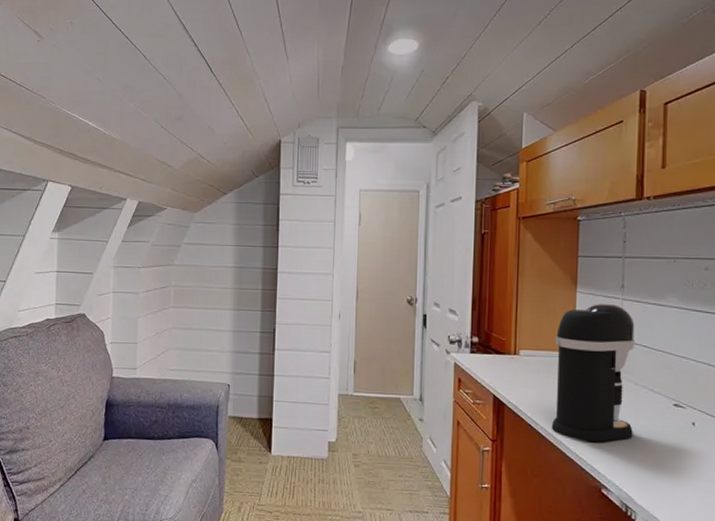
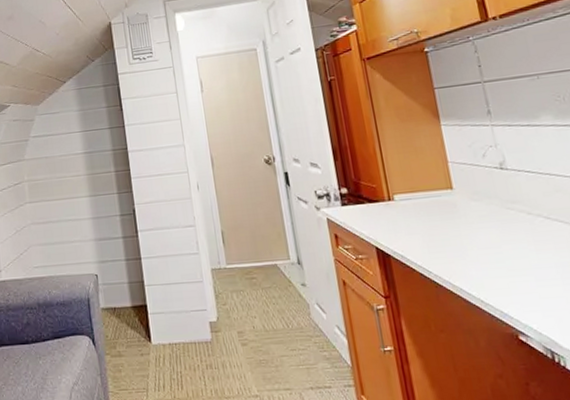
coffee maker: present [551,304,636,442] -> none [428,132,539,284]

